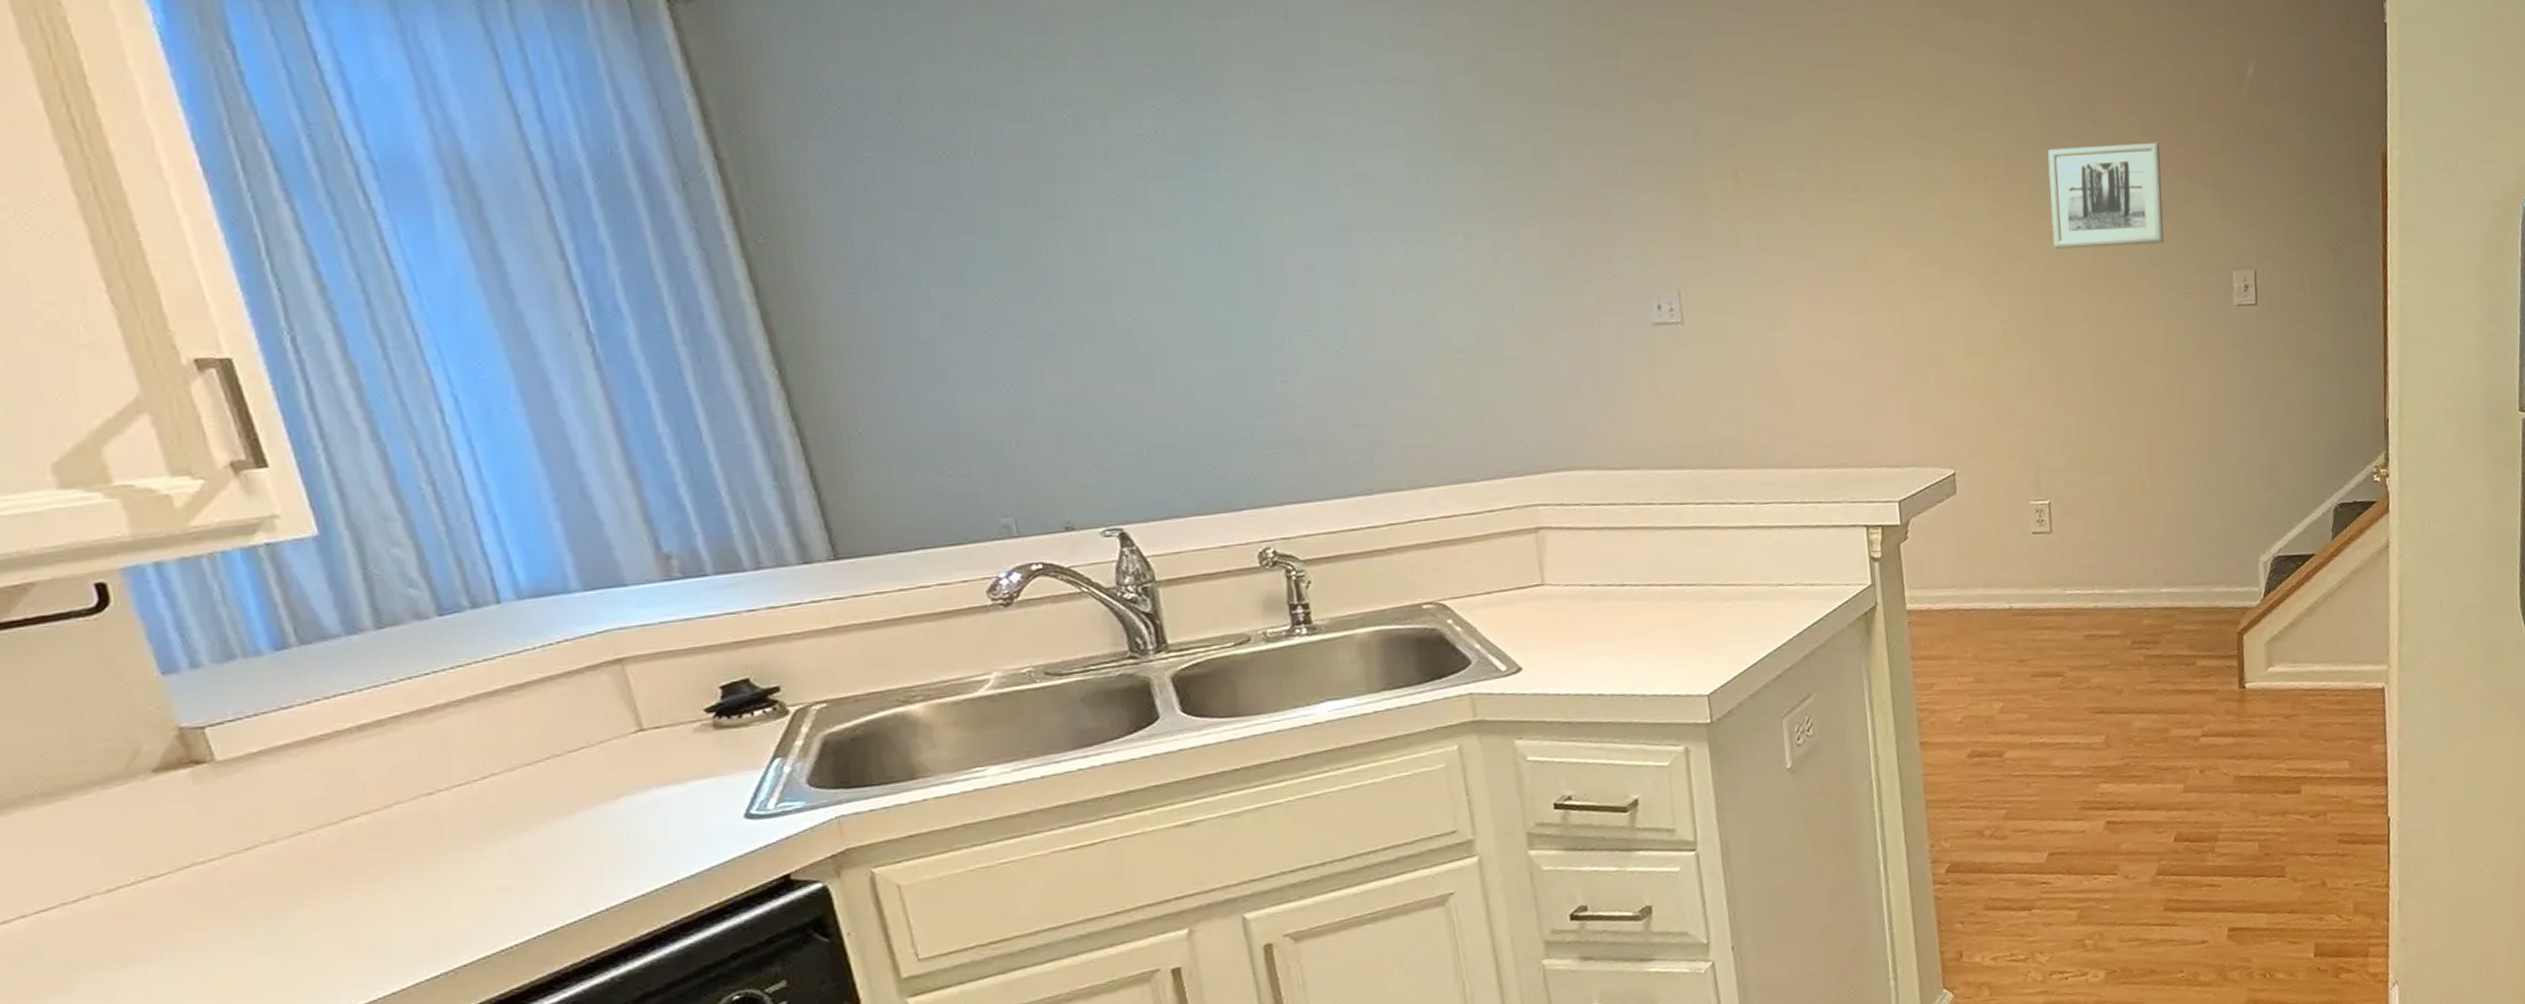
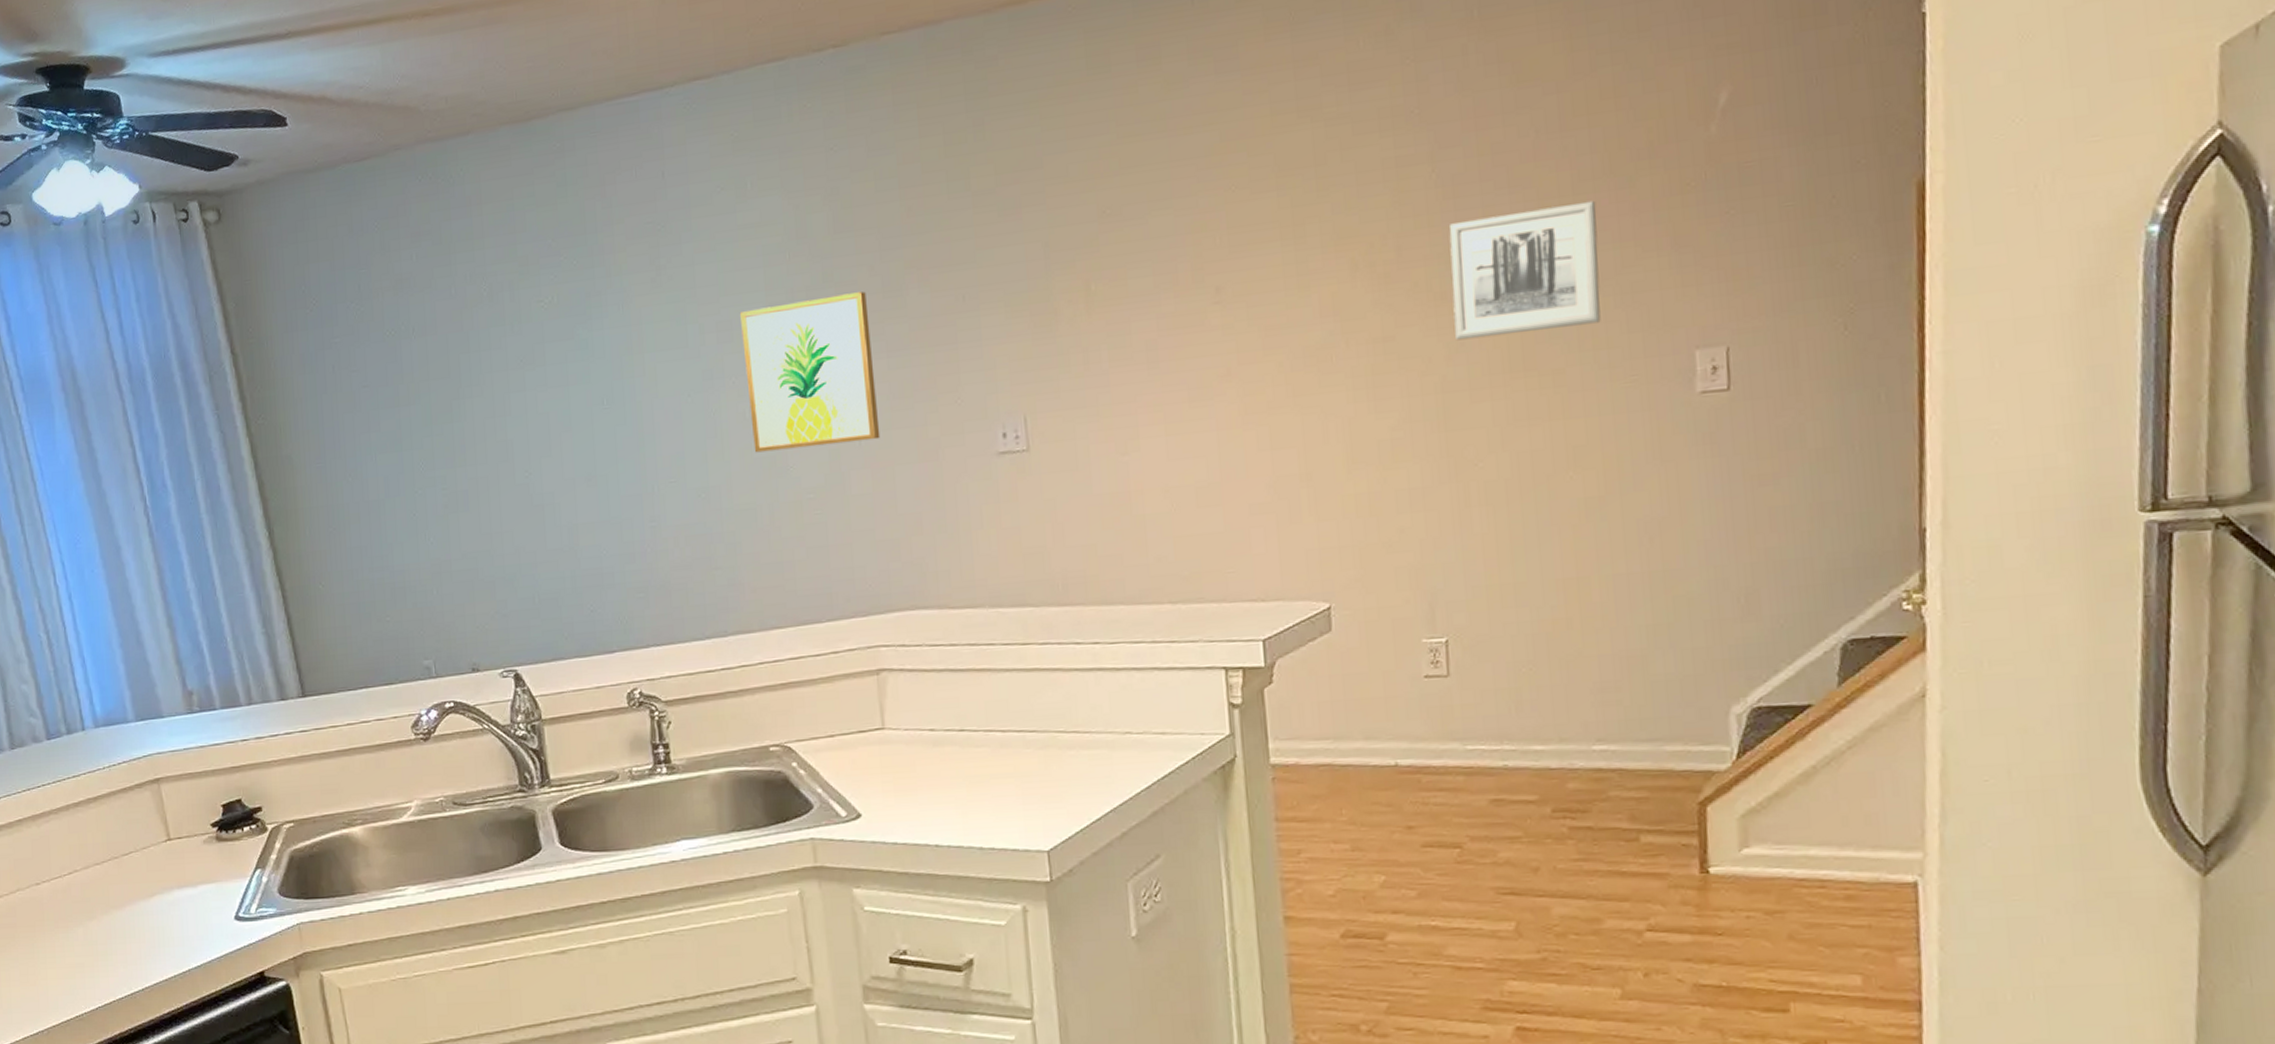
wall art: none [1378,158,1534,311] -> present [739,291,881,453]

